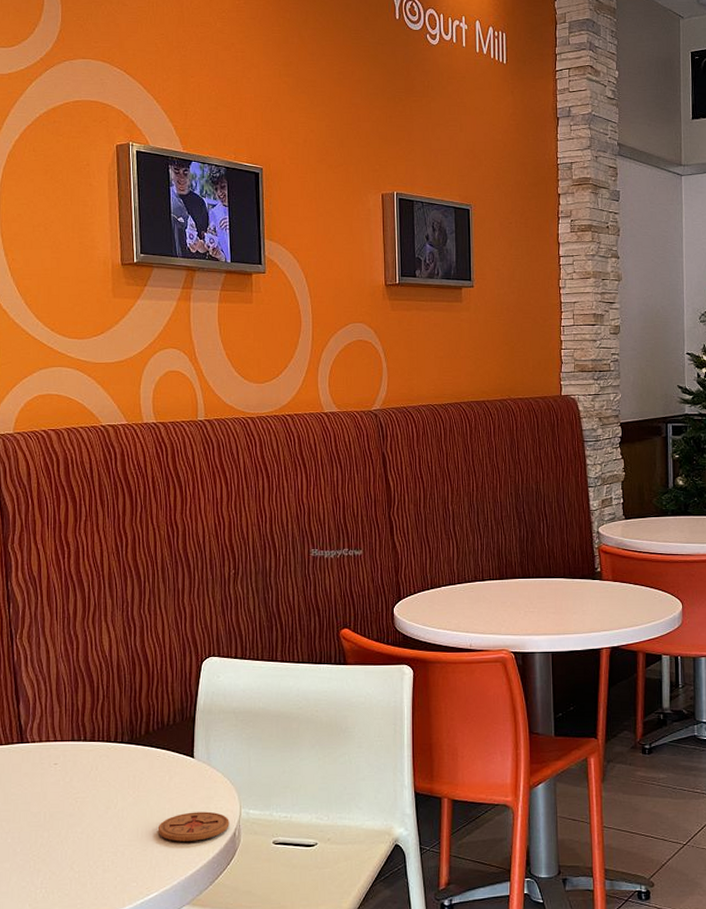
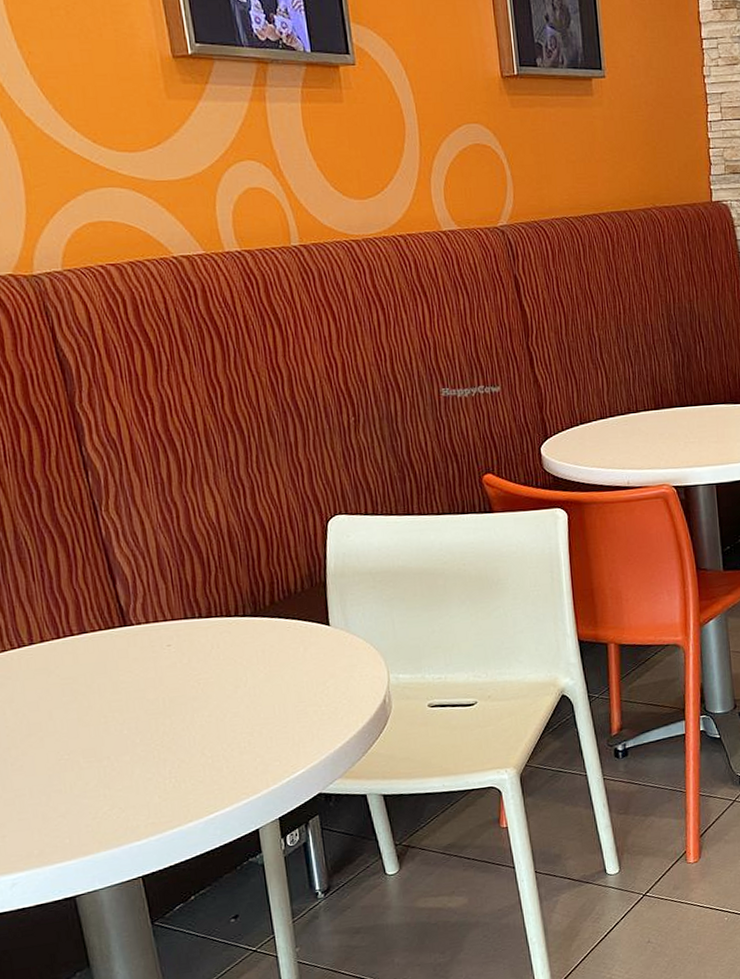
coaster: present [157,811,229,842] -> none [296,680,378,715]

